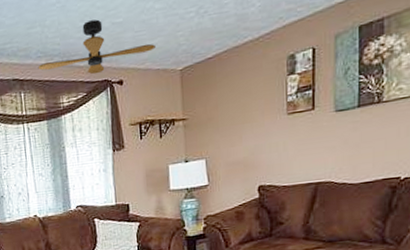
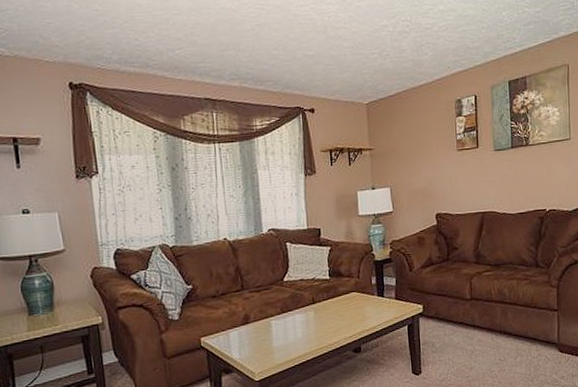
ceiling fan: present [38,19,155,75] -> none [231,50,344,101]

